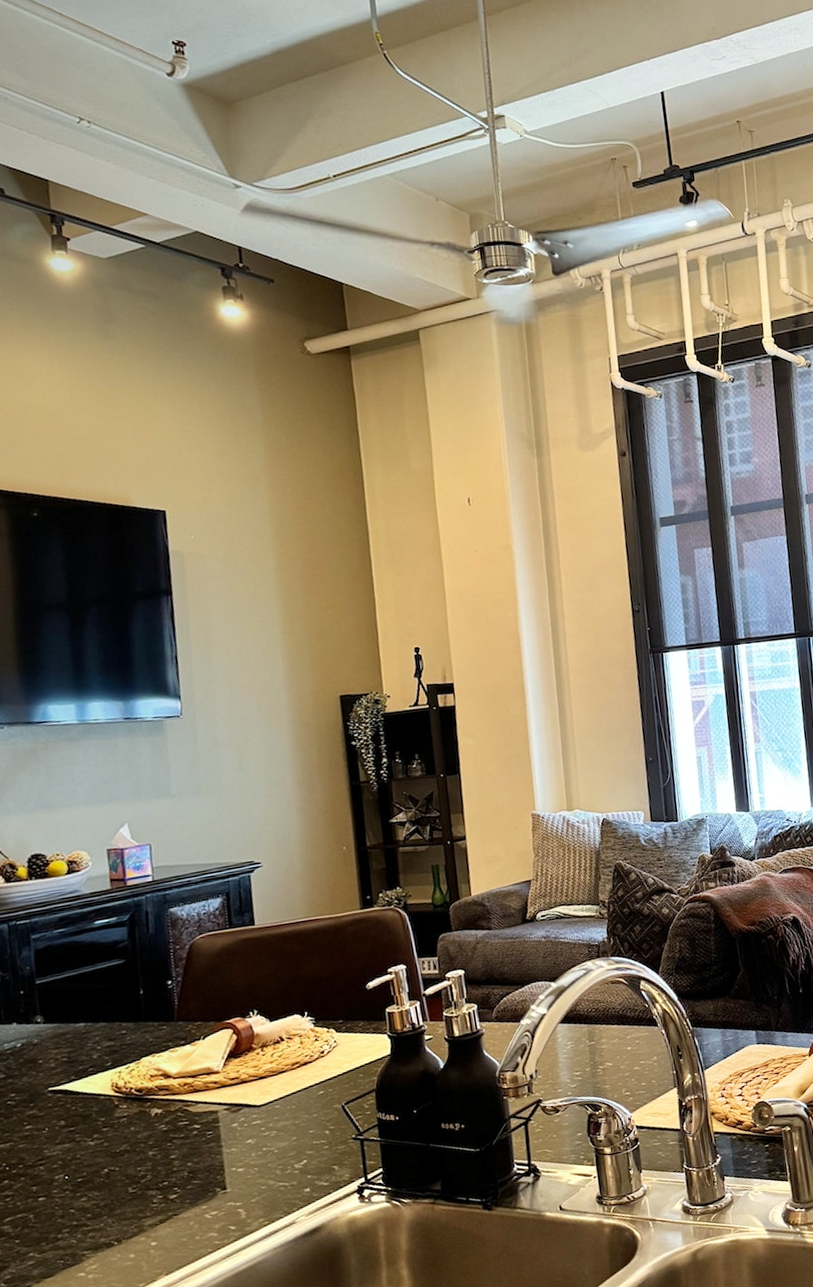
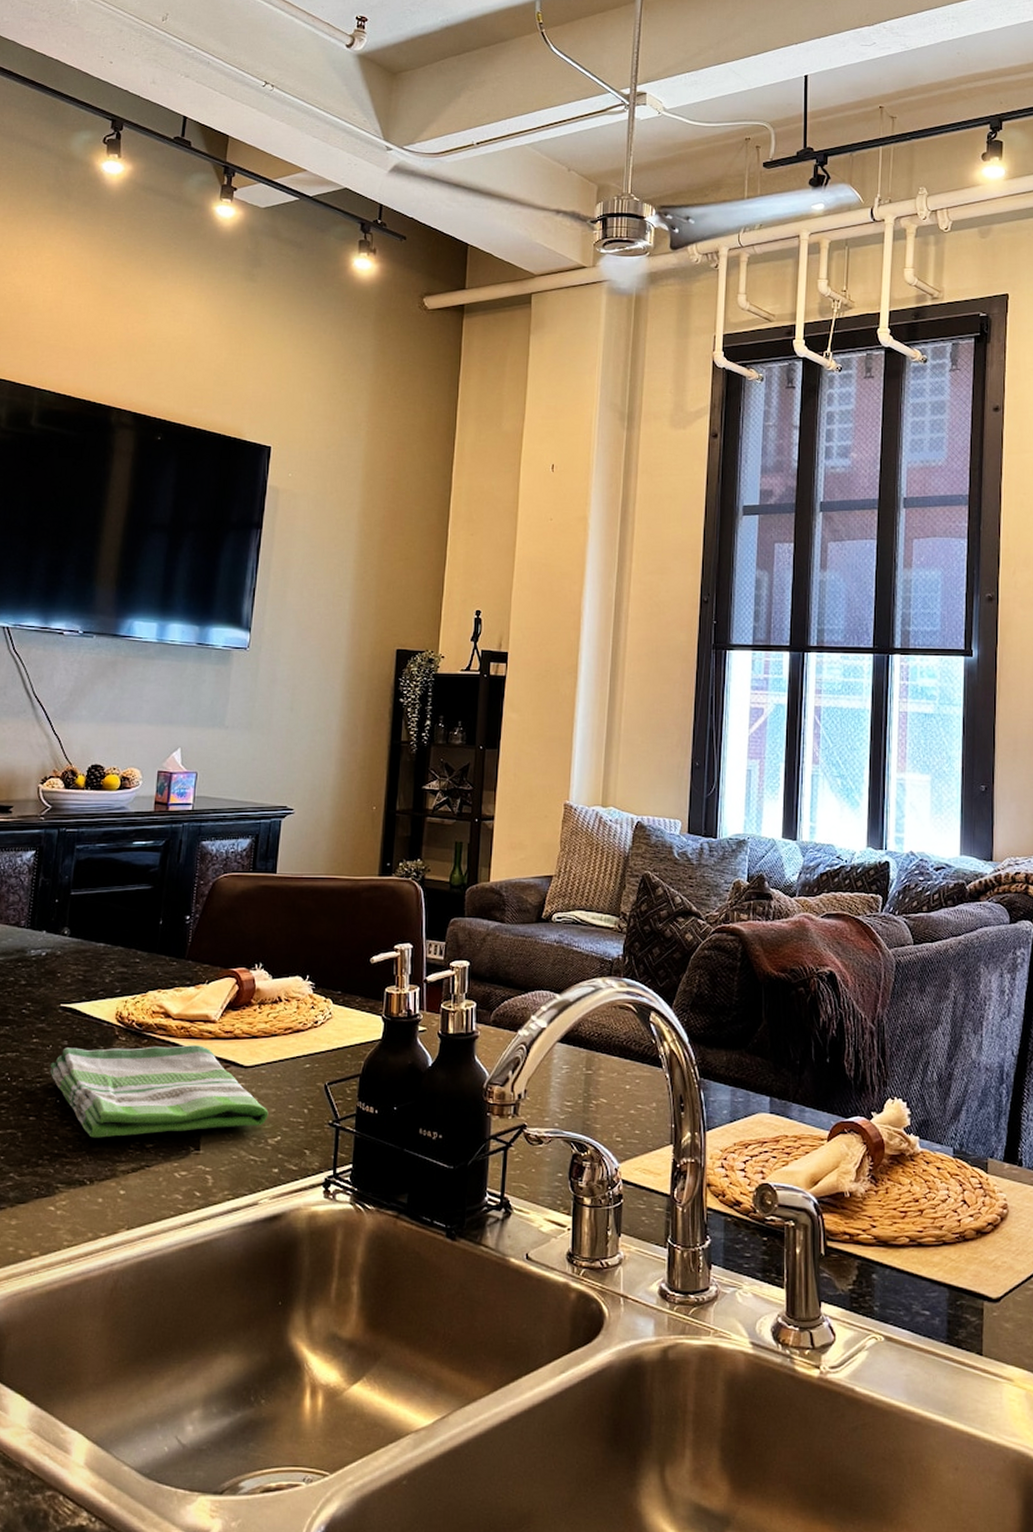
dish towel: none [49,1096,291,1203] -> present [49,1045,269,1138]

